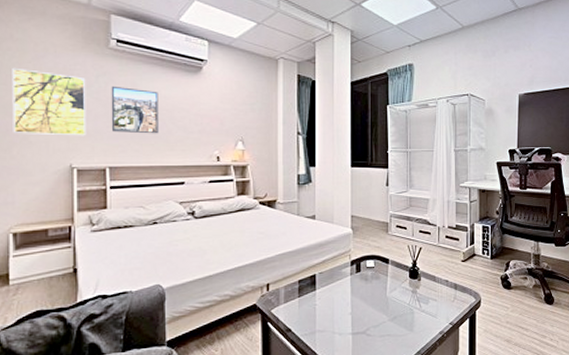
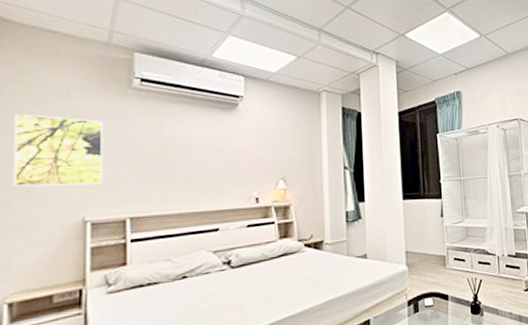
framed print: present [111,85,159,134] -> none [133,128,189,179]

